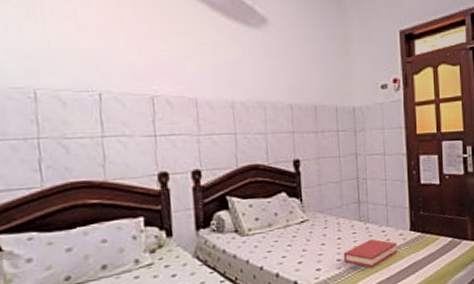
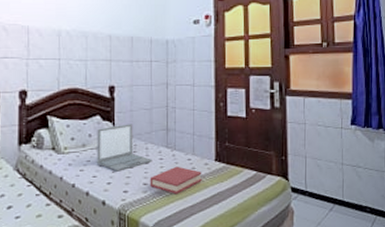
laptop: none [283,198,345,250] -> present [97,124,152,172]

